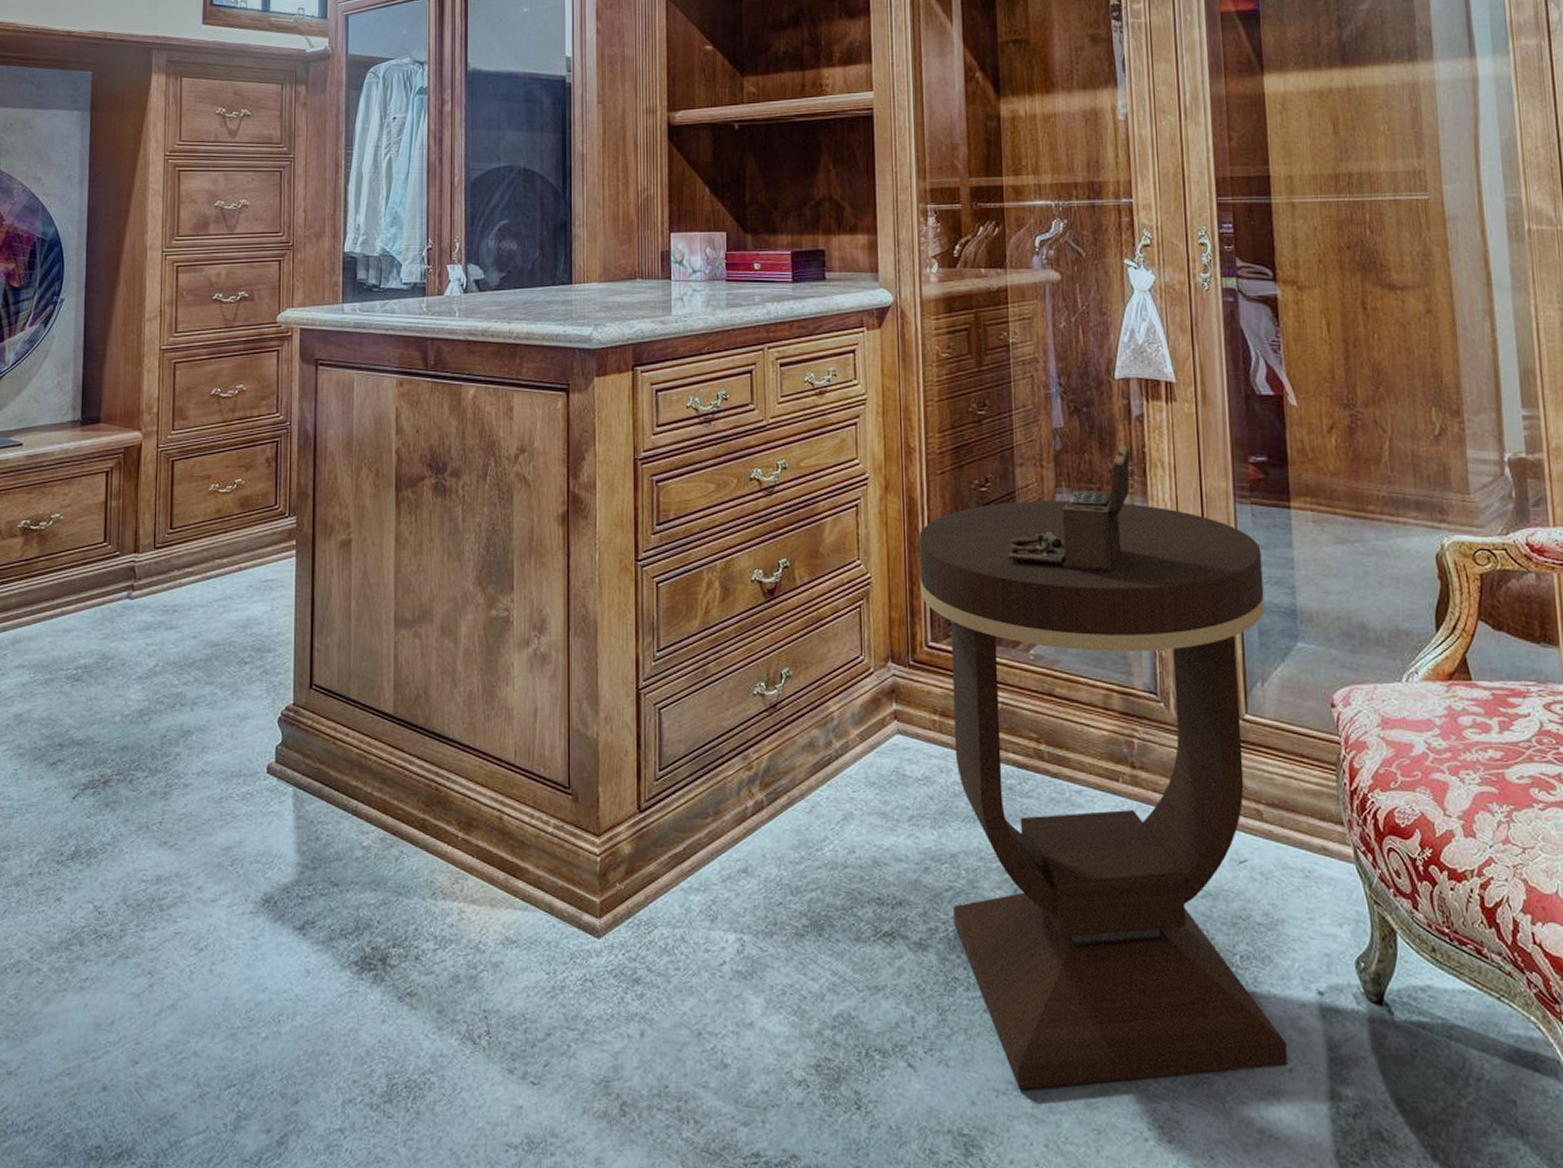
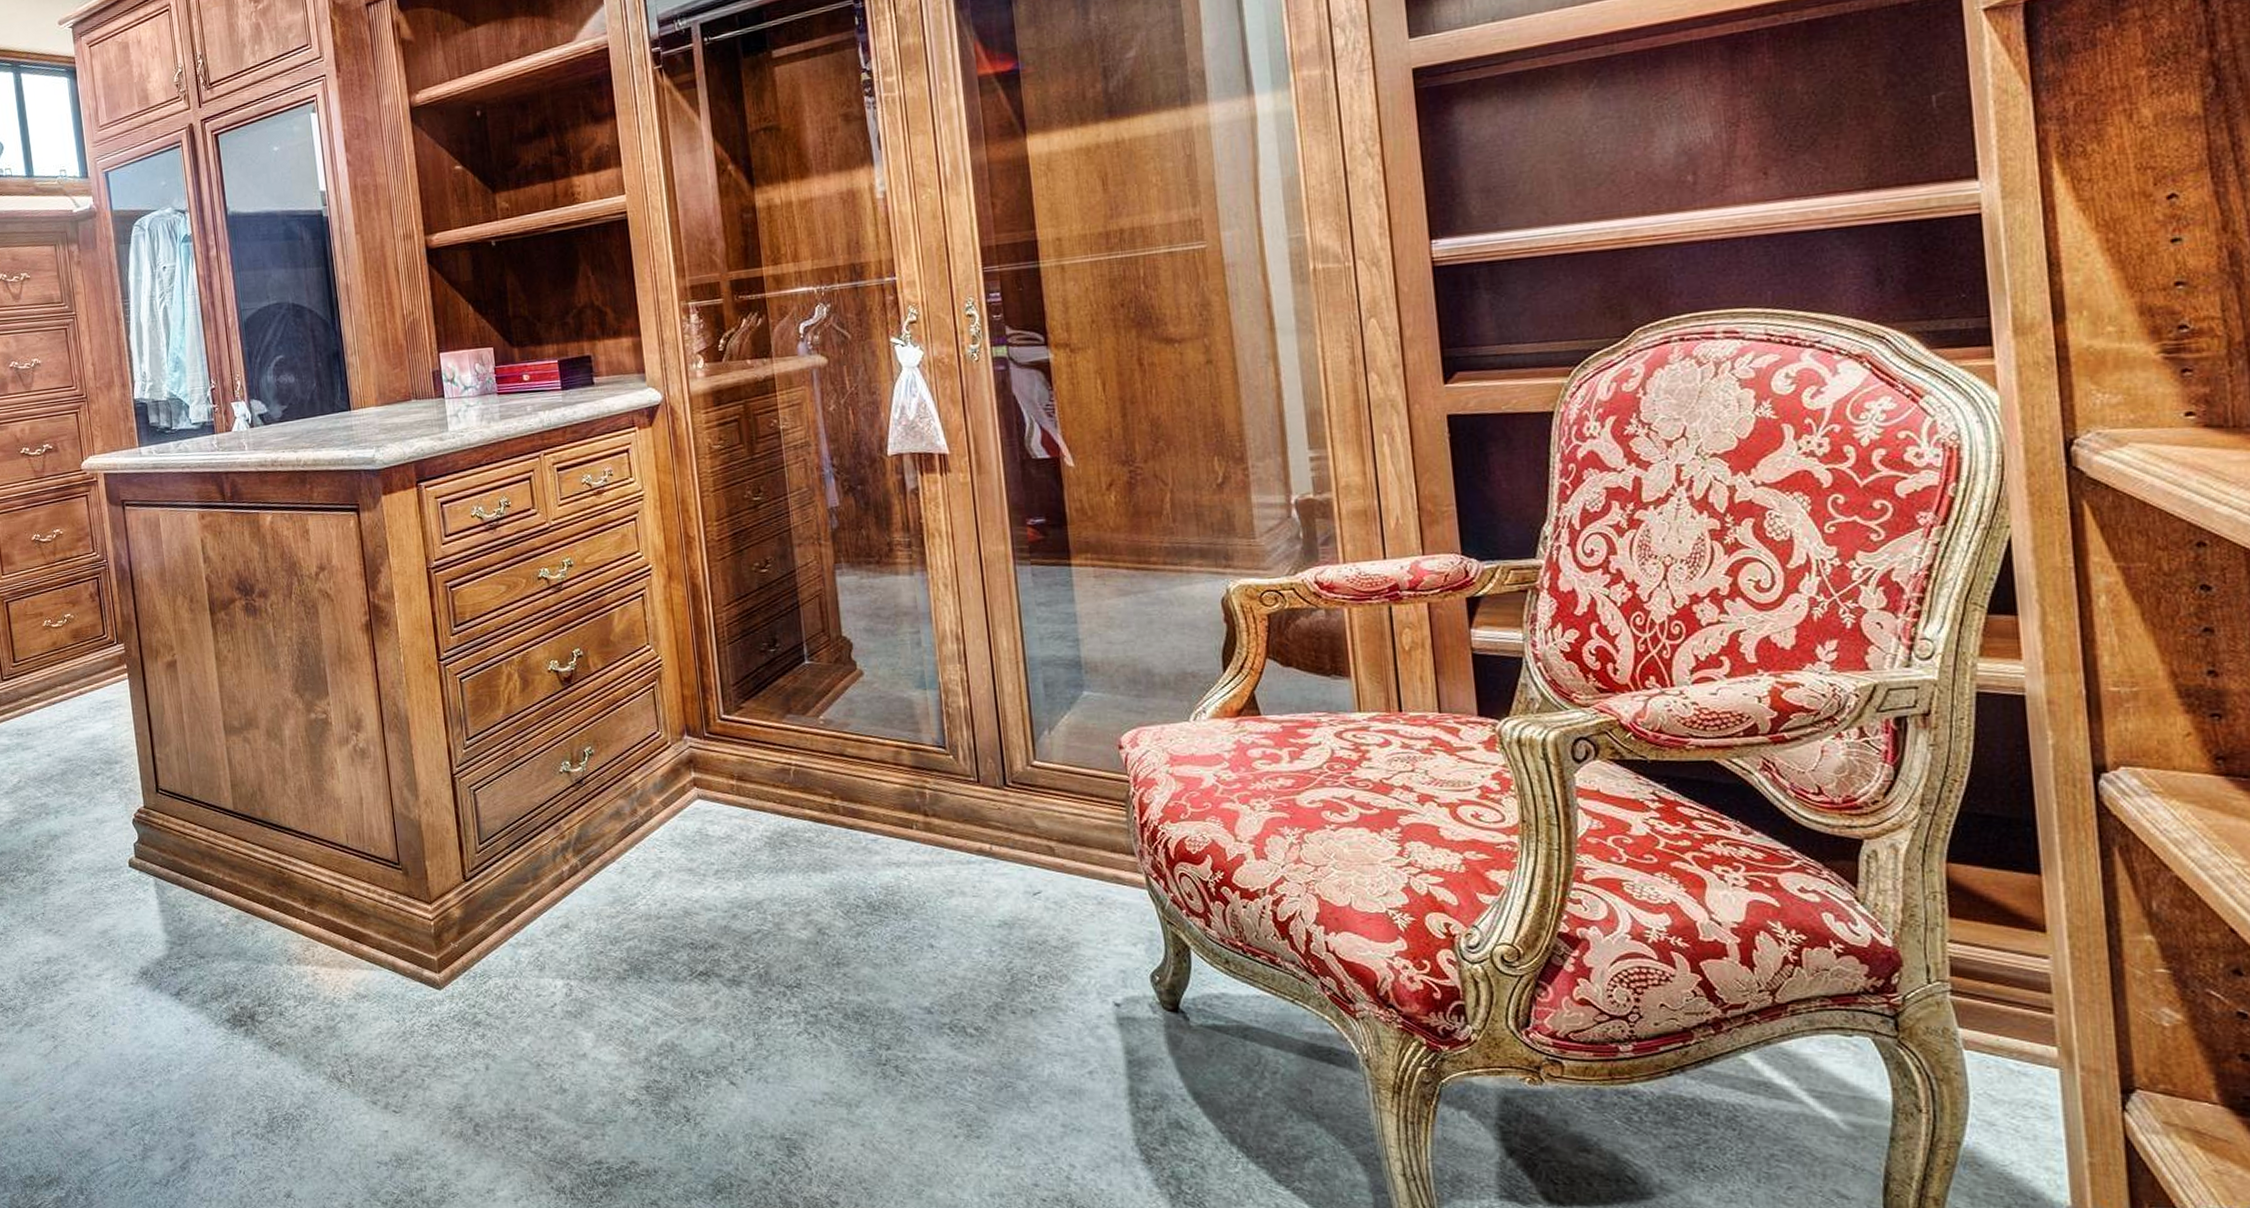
side table: present [918,501,1287,1090] -> none [704,573,1087,1099]
jewelry box: present [1007,444,1130,572] -> none [792,518,909,639]

